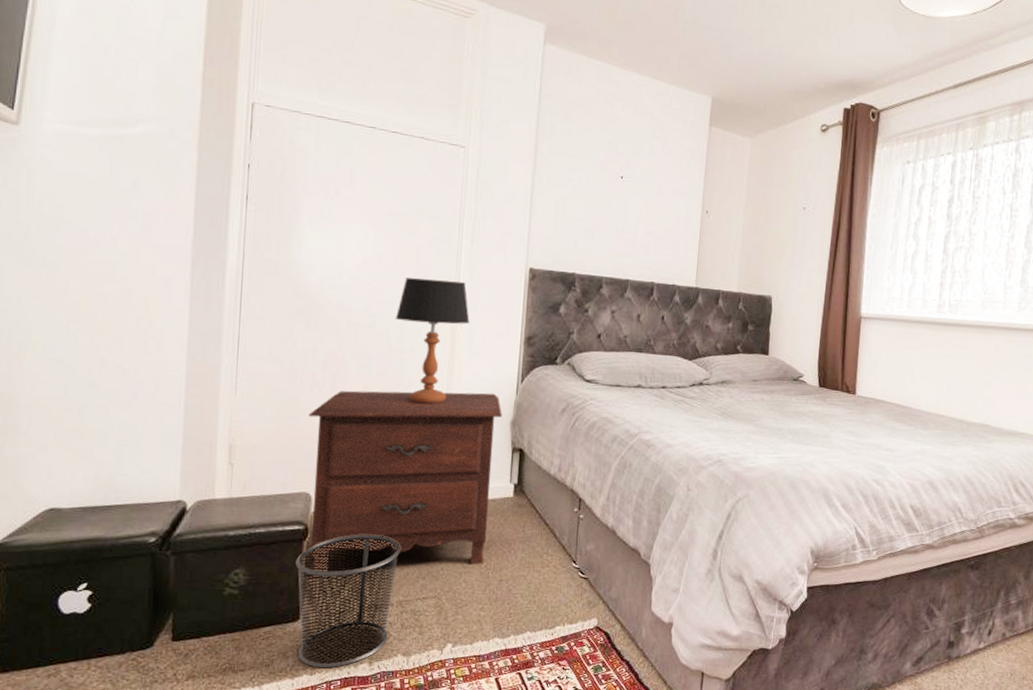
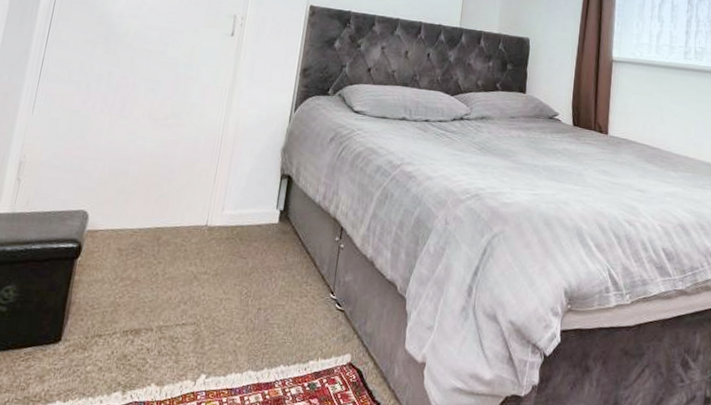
waste bin: present [295,534,402,669] -> none [54,255,167,396]
nightstand: present [309,390,502,578] -> none [76,113,275,299]
table lamp: present [395,278,470,404] -> none [185,10,253,129]

